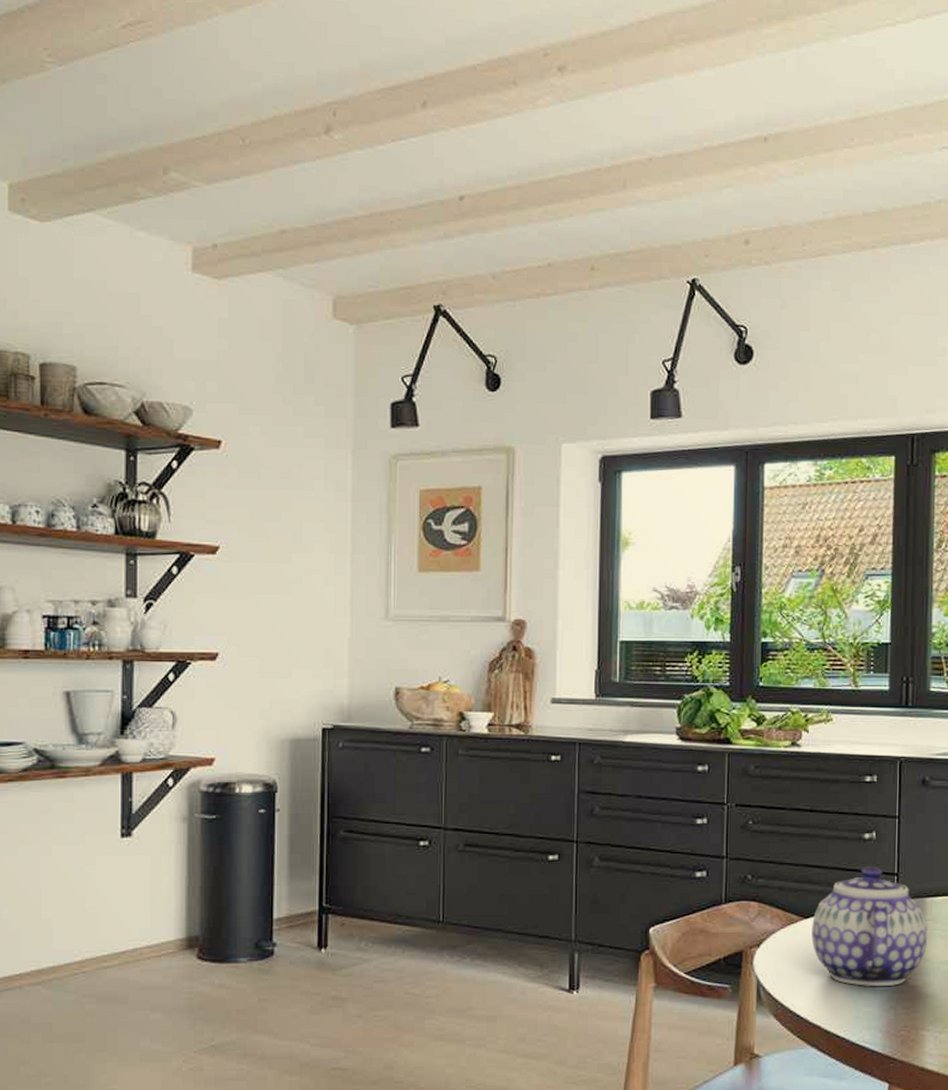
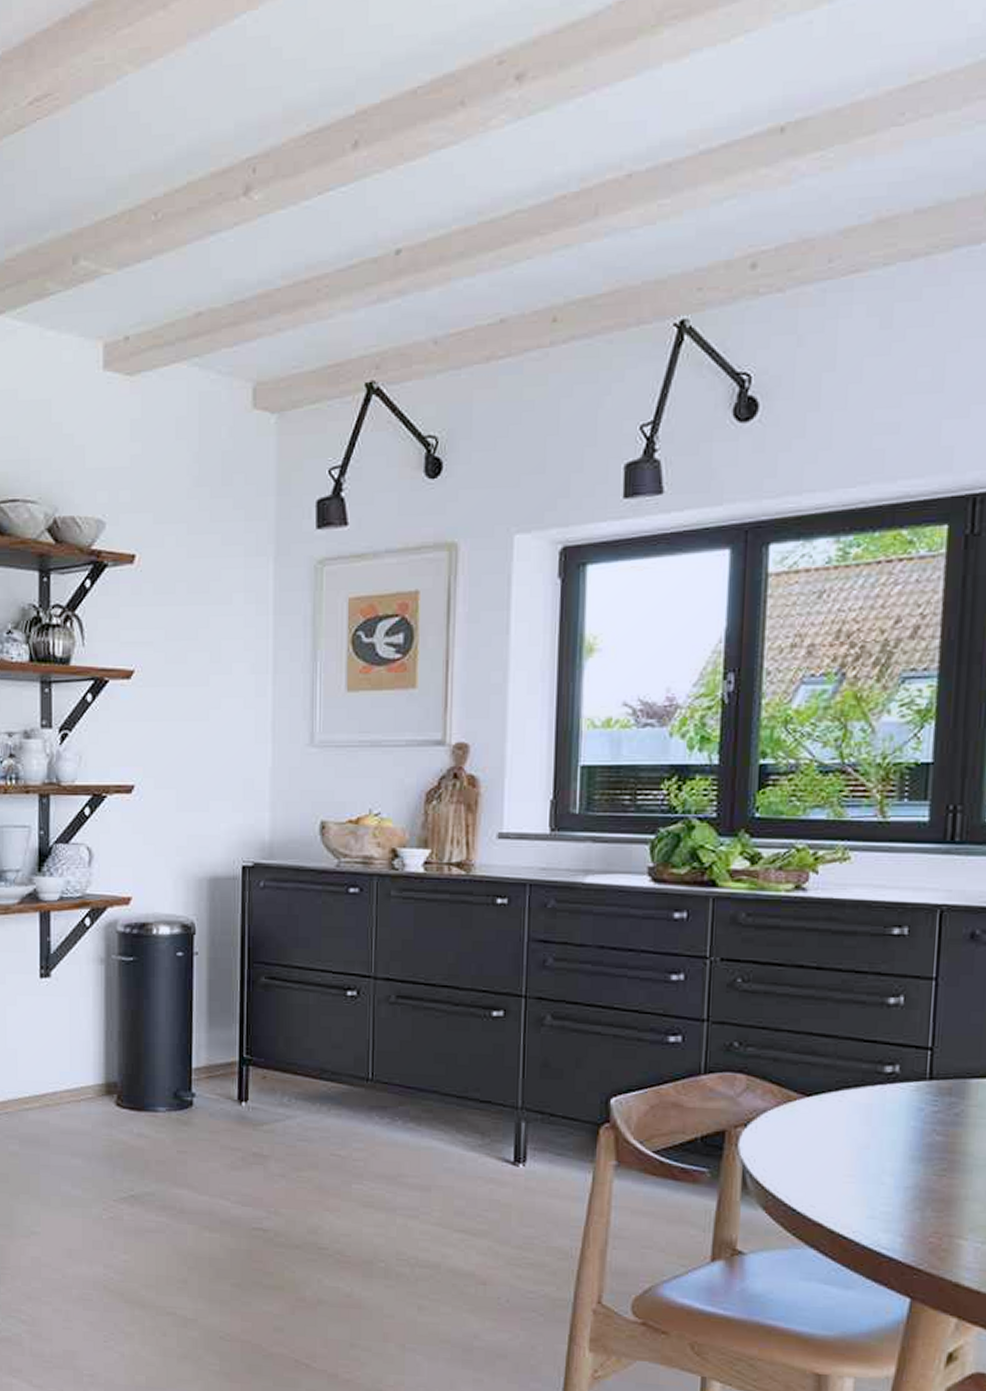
teapot: present [812,866,927,986] -> none [814,1037,971,1183]

